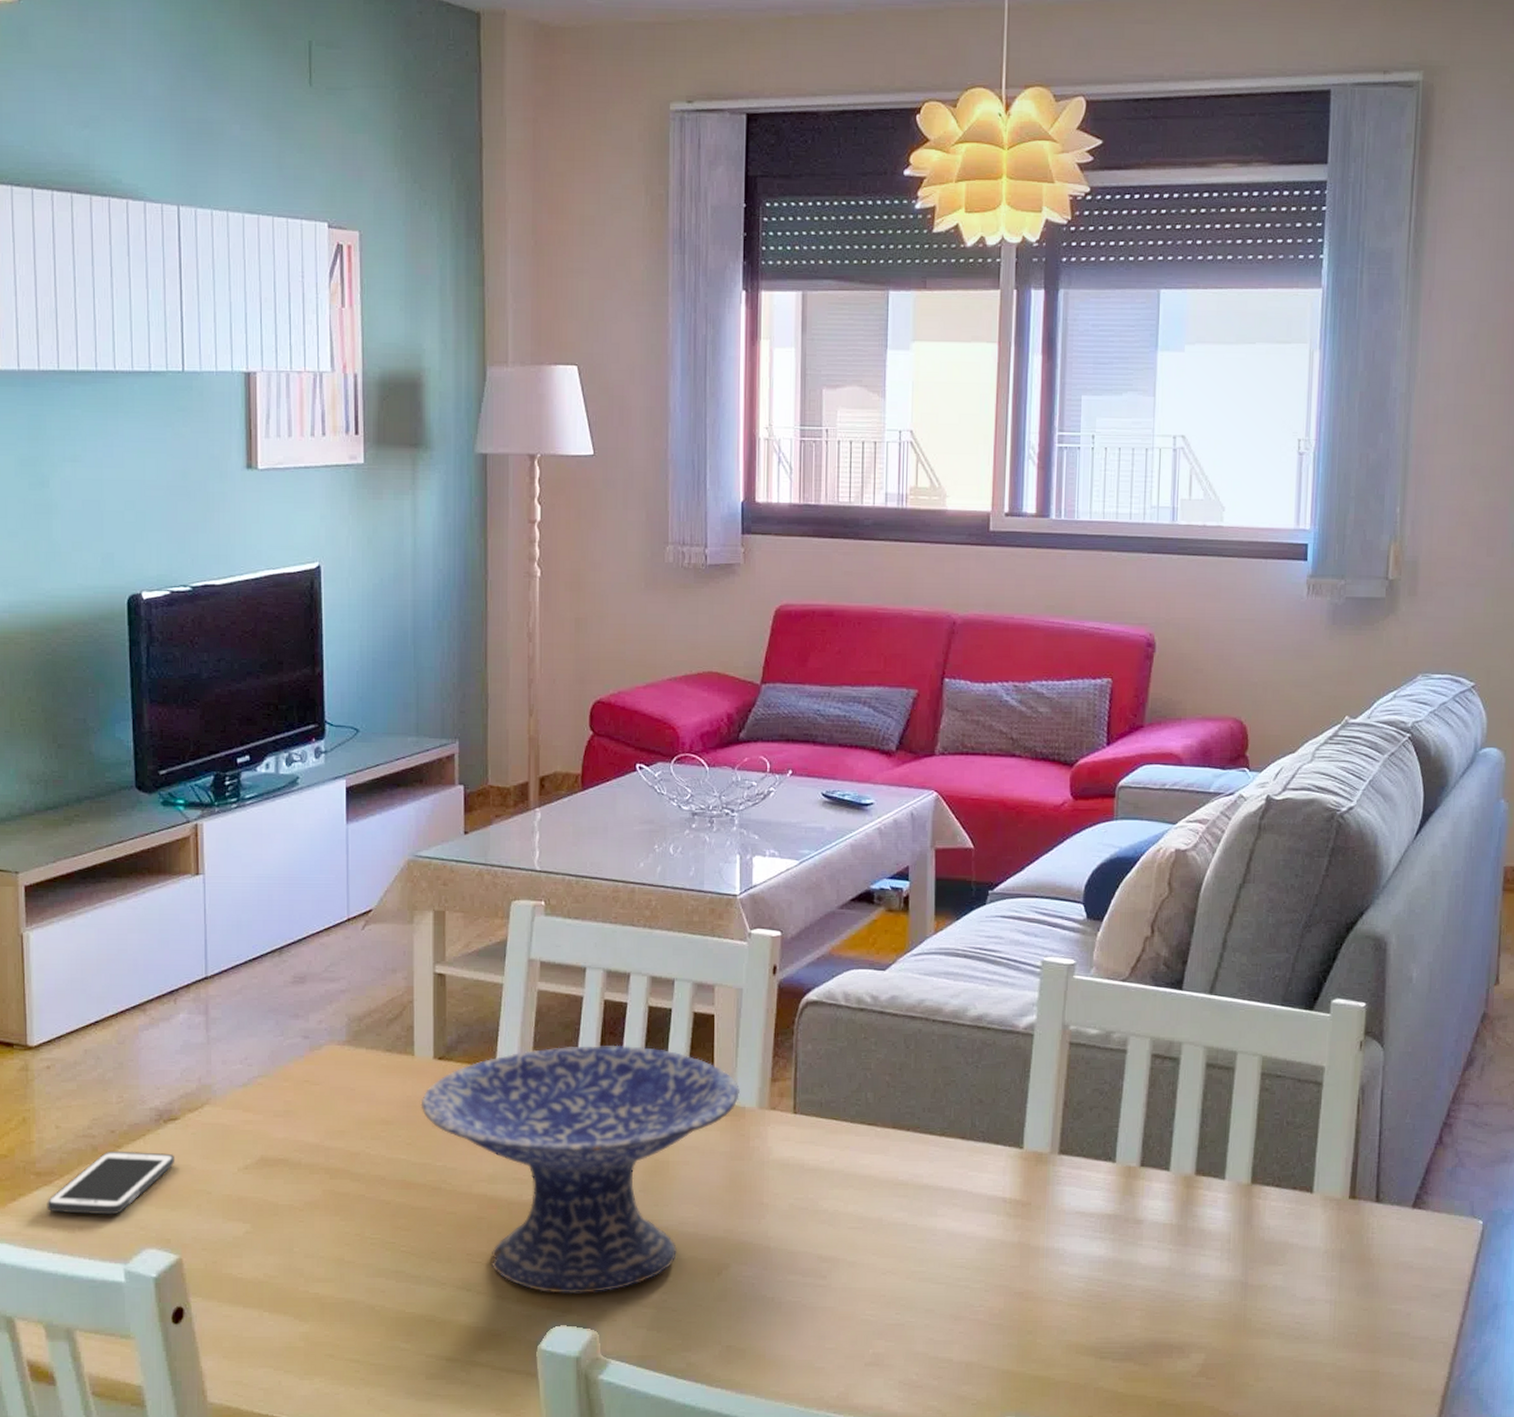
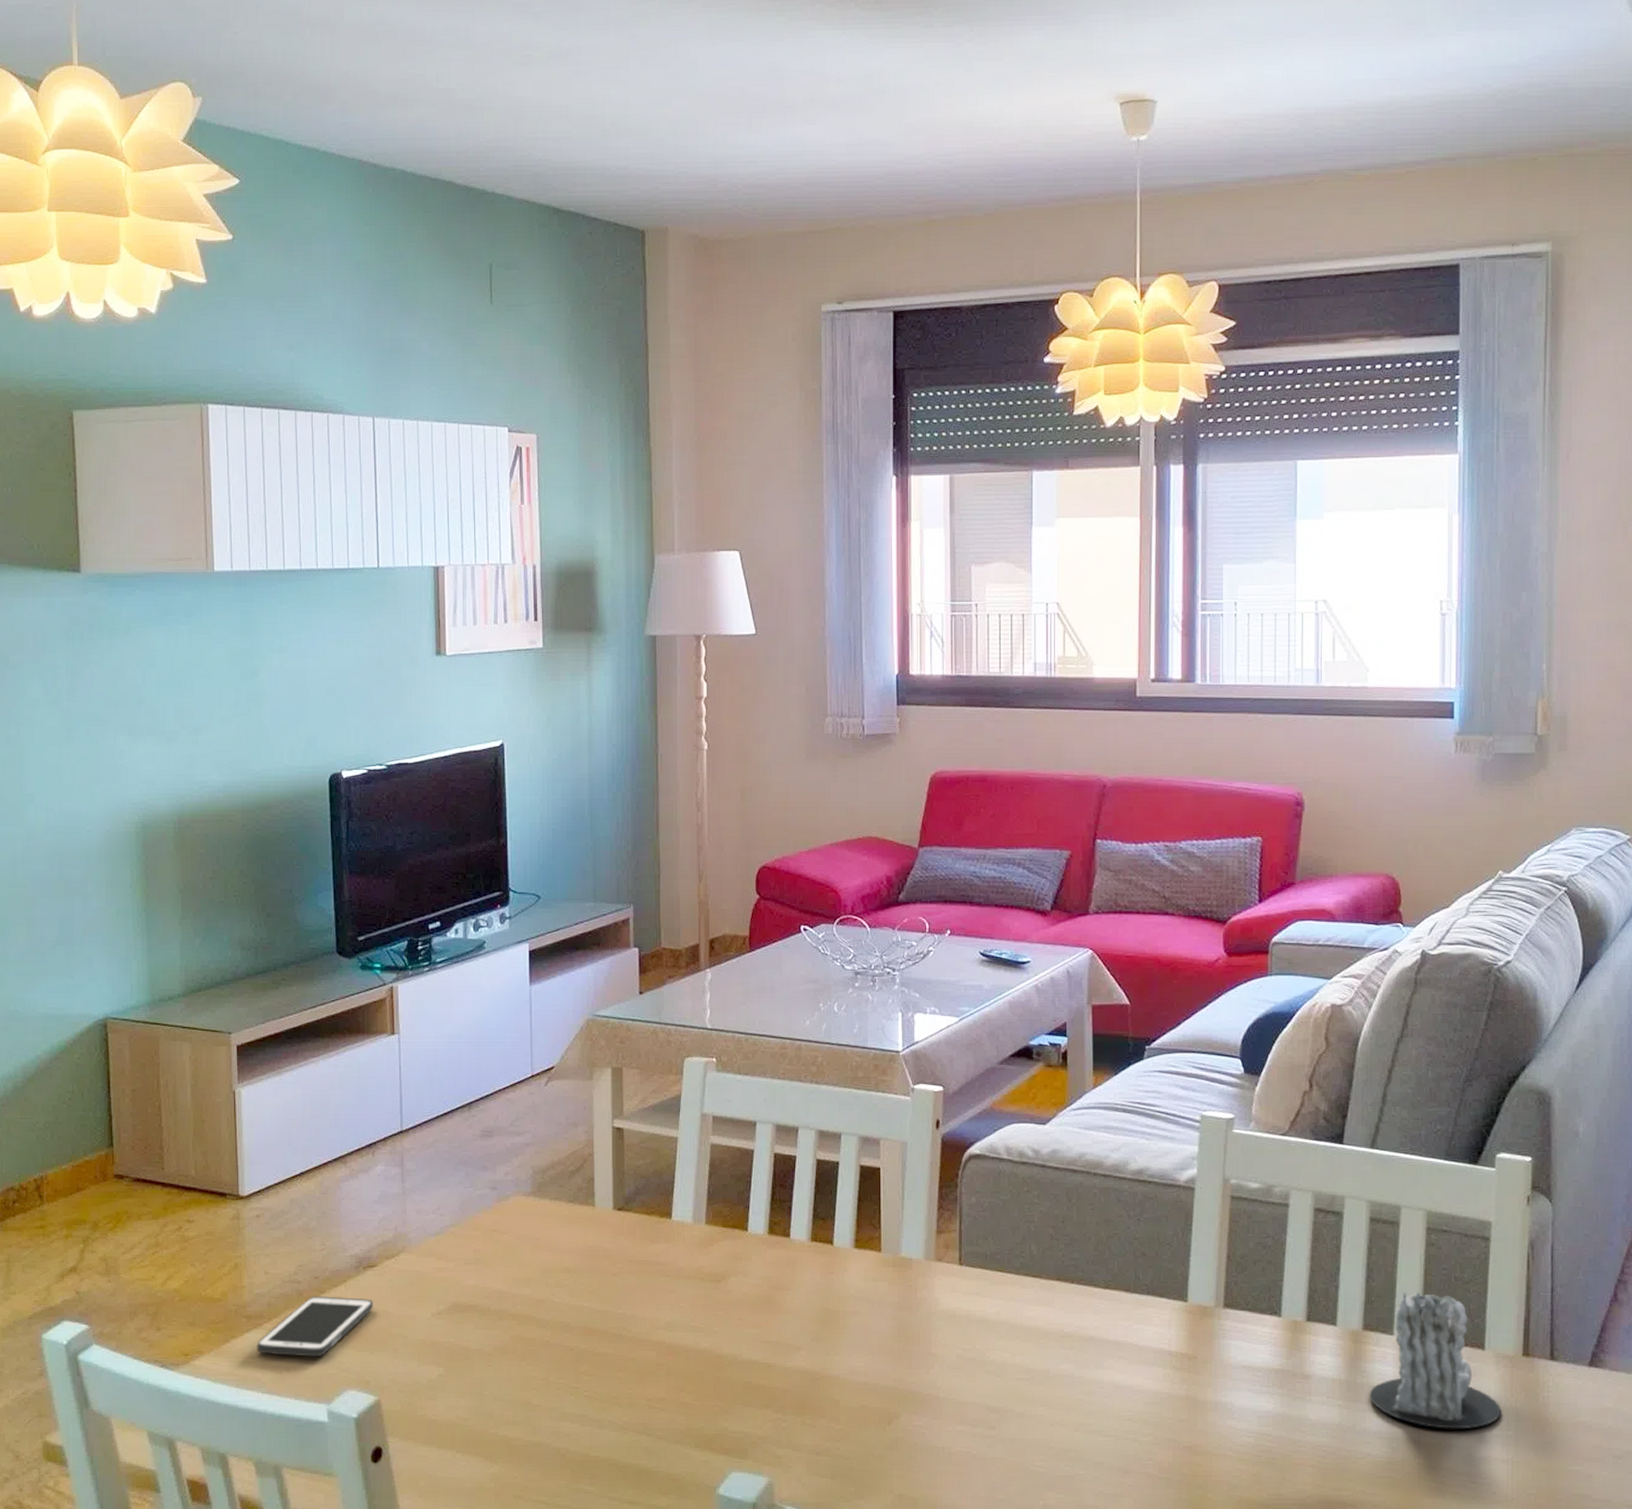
decorative bowl: present [420,1045,740,1294] -> none [601,1197,906,1440]
candle: none [1199,1137,1327,1271] -> present [1369,1292,1502,1429]

